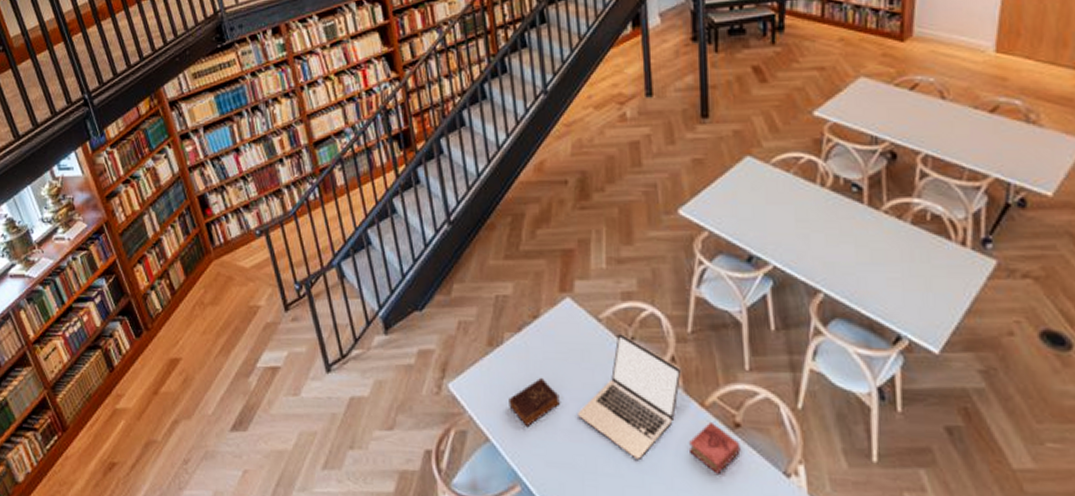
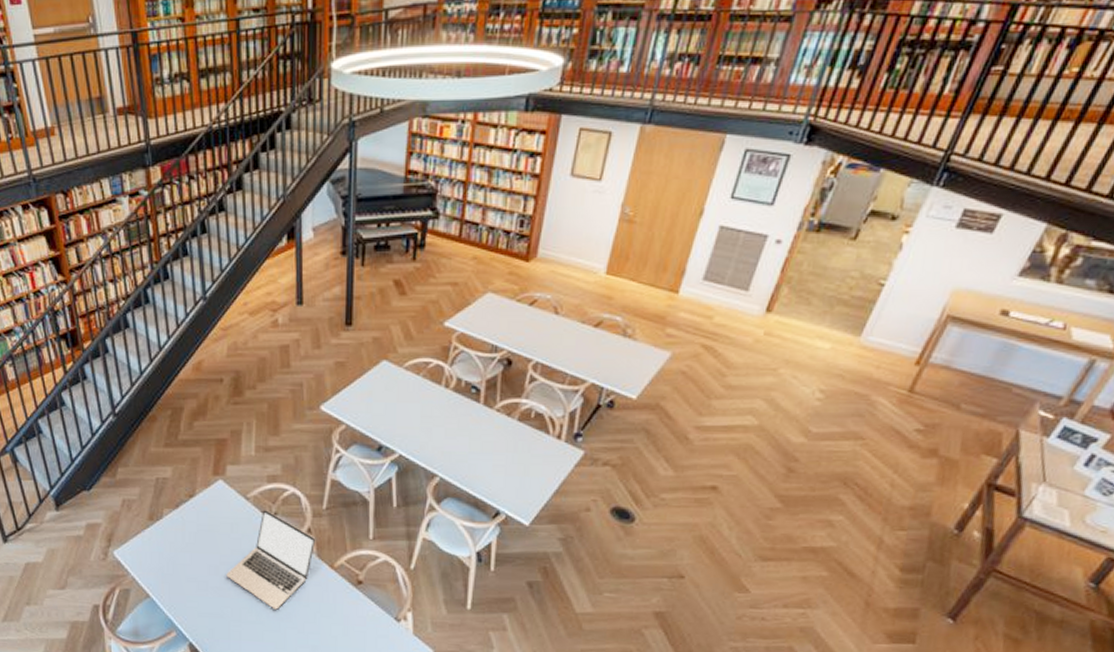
book: present [509,377,560,428] -> none [167,545,211,586]
book: present [689,421,741,474] -> none [319,579,361,620]

